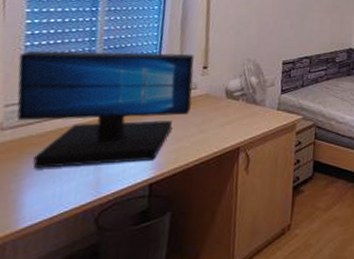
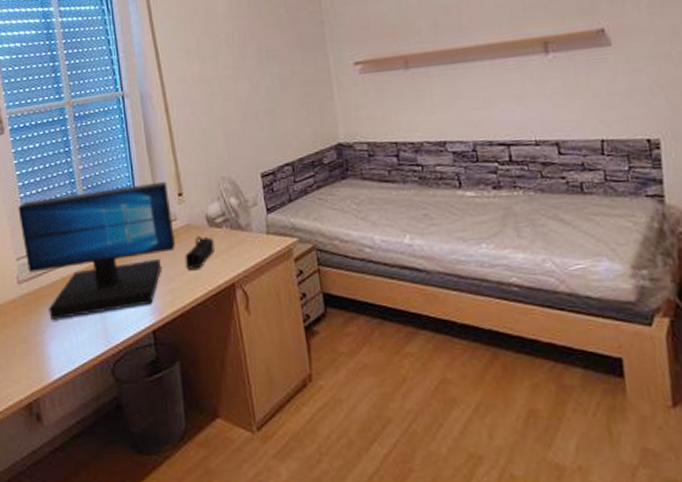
pencil case: none [196,104,229,133] -> present [184,235,215,270]

